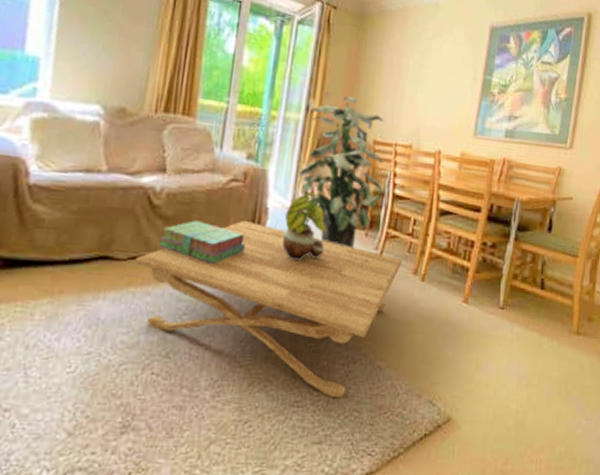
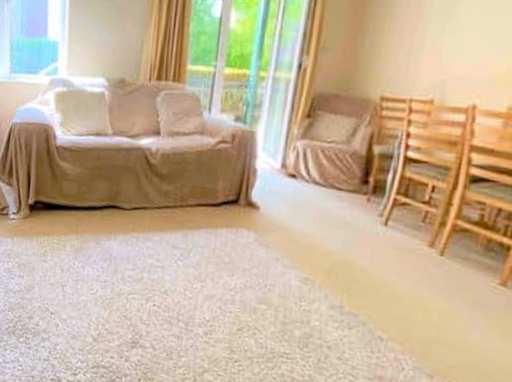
coffee table: present [136,220,403,399] -> none [138,179,415,359]
stack of books: present [157,220,246,265] -> none [155,178,235,220]
potted plant: present [282,191,327,261] -> none [271,152,321,222]
indoor plant: present [297,96,384,249] -> none [287,49,396,215]

